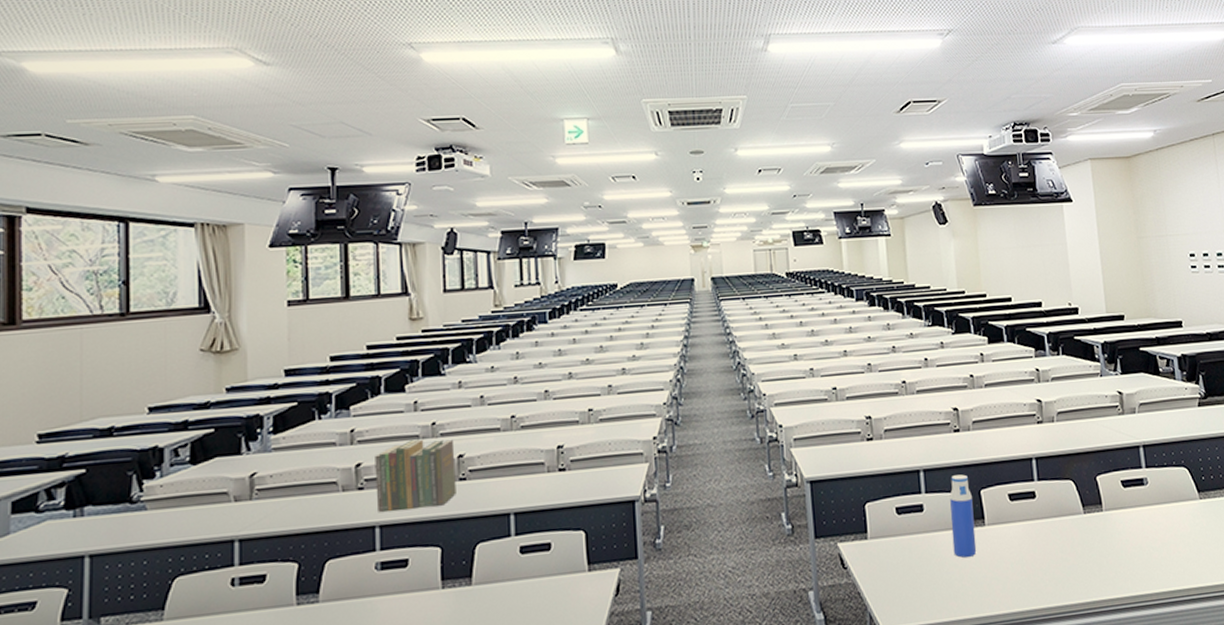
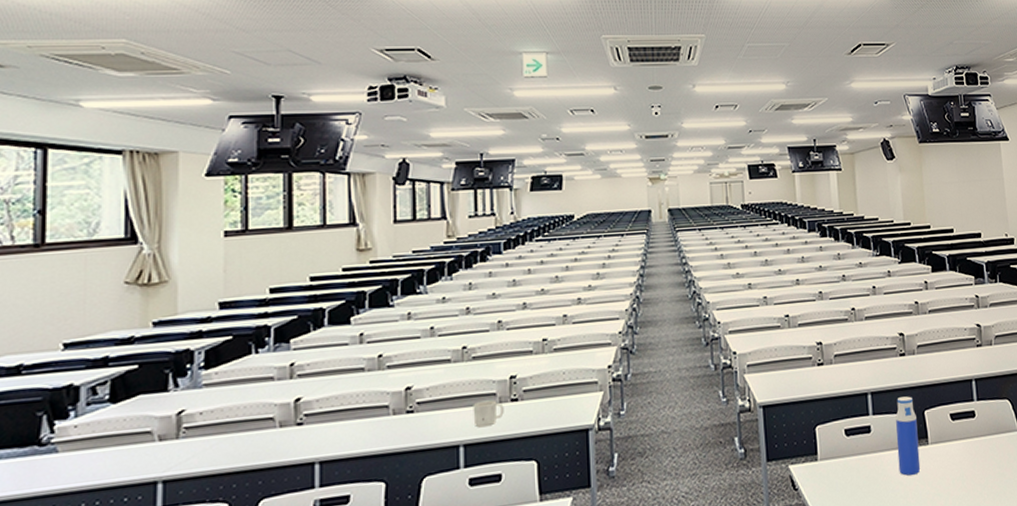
books: present [375,439,456,512] -> none [316,371,403,448]
mug: none [522,469,552,497] -> present [473,400,504,428]

